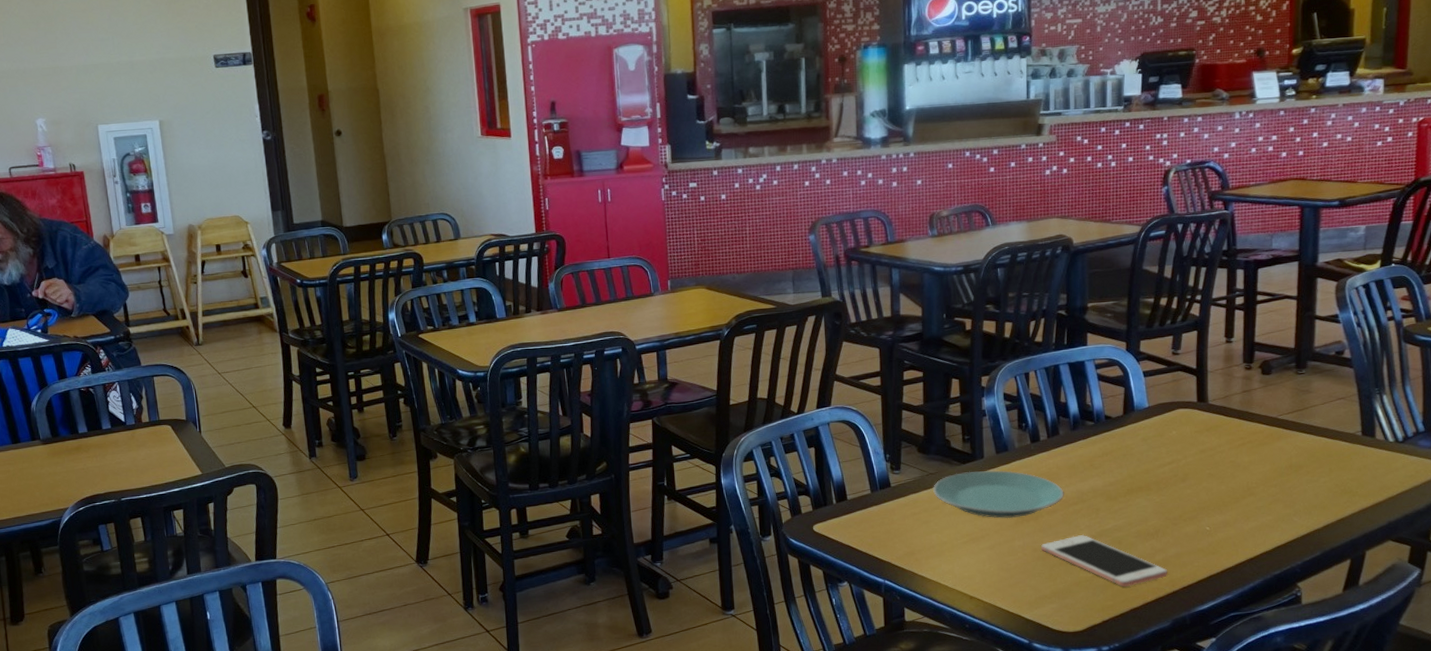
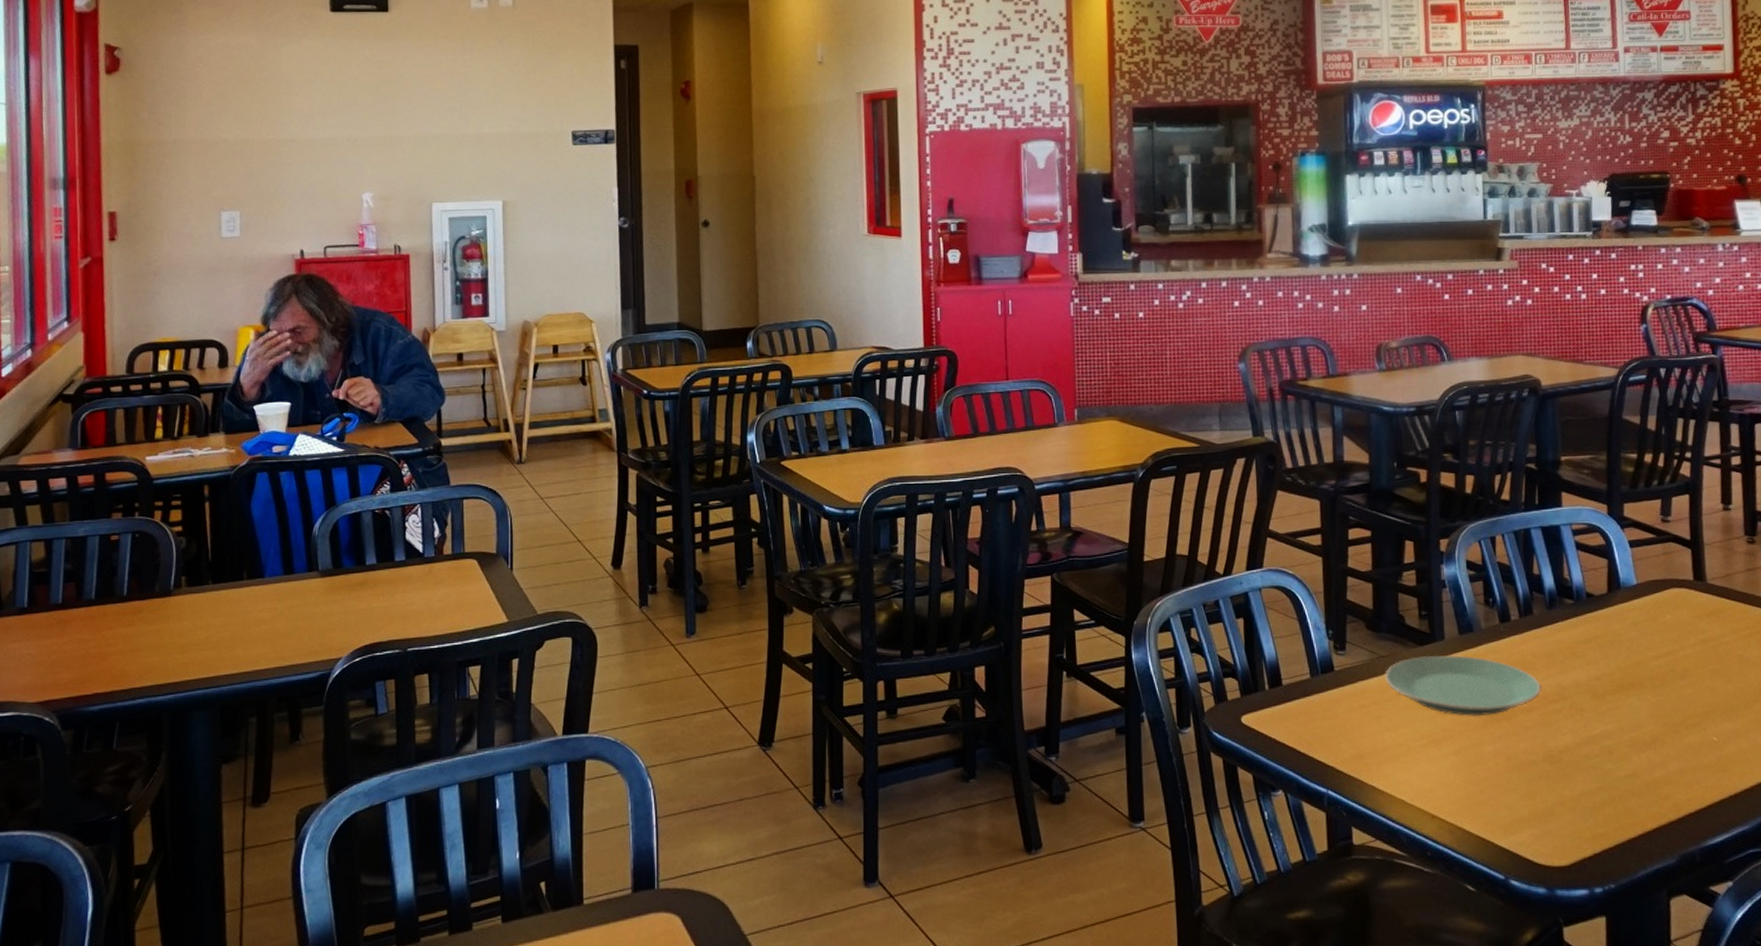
cell phone: present [1041,534,1168,587] -> none [1516,740,1670,810]

